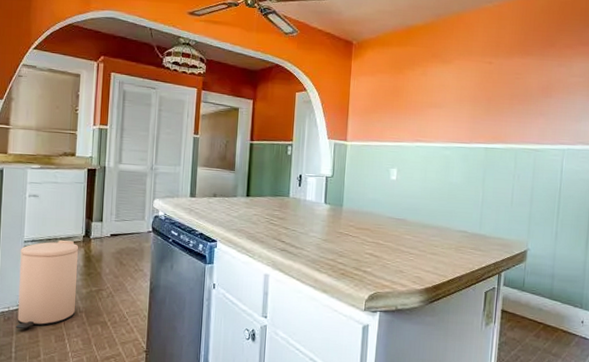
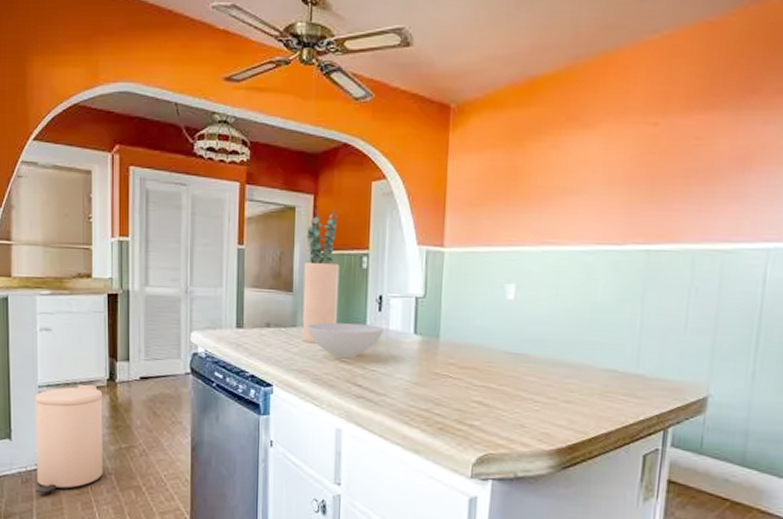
vase: none [241,111,271,210] -> present [302,209,340,344]
bowl: none [244,194,302,222] -> present [307,322,384,359]

